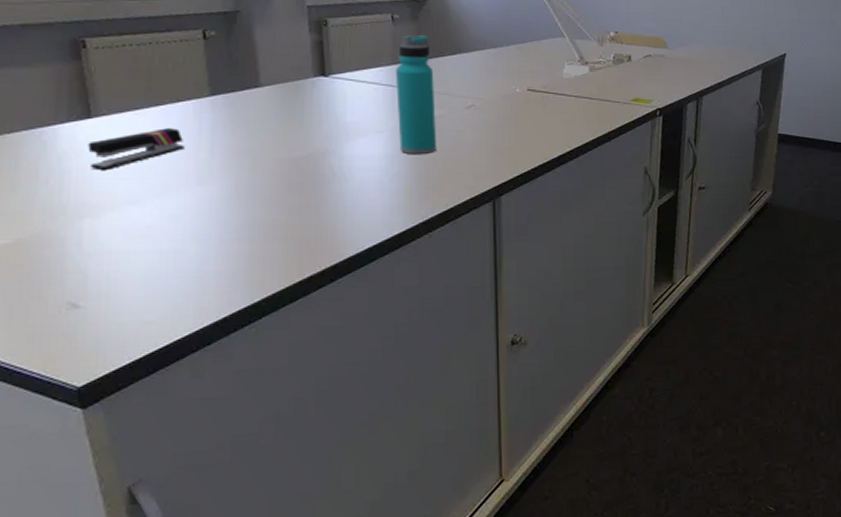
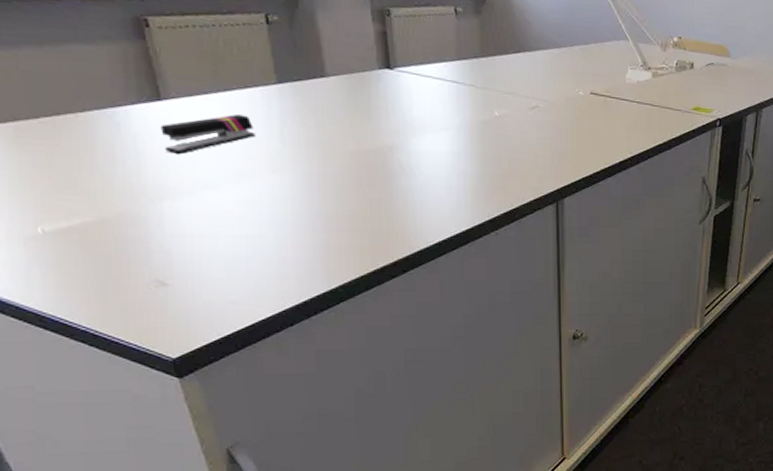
water bottle: present [395,34,437,155] -> none [459,30,502,154]

